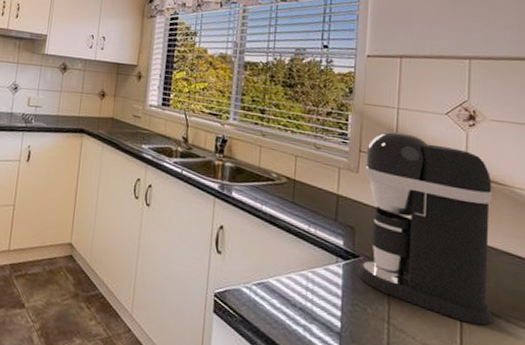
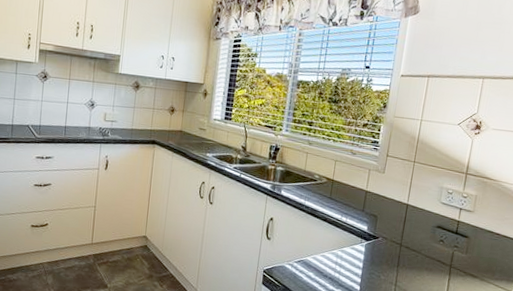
coffee maker: present [357,131,493,326] -> none [375,139,486,284]

